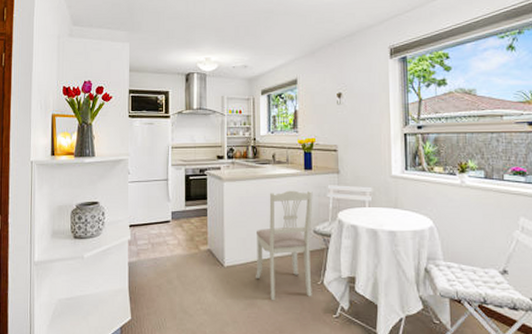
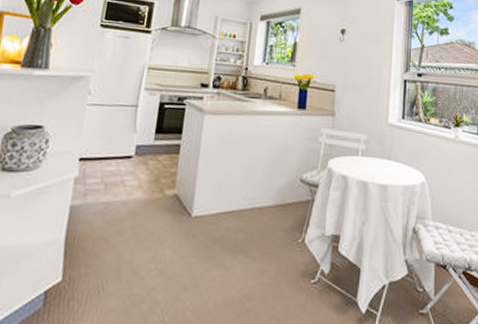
dining chair: present [256,190,313,301] -> none [228,130,304,261]

